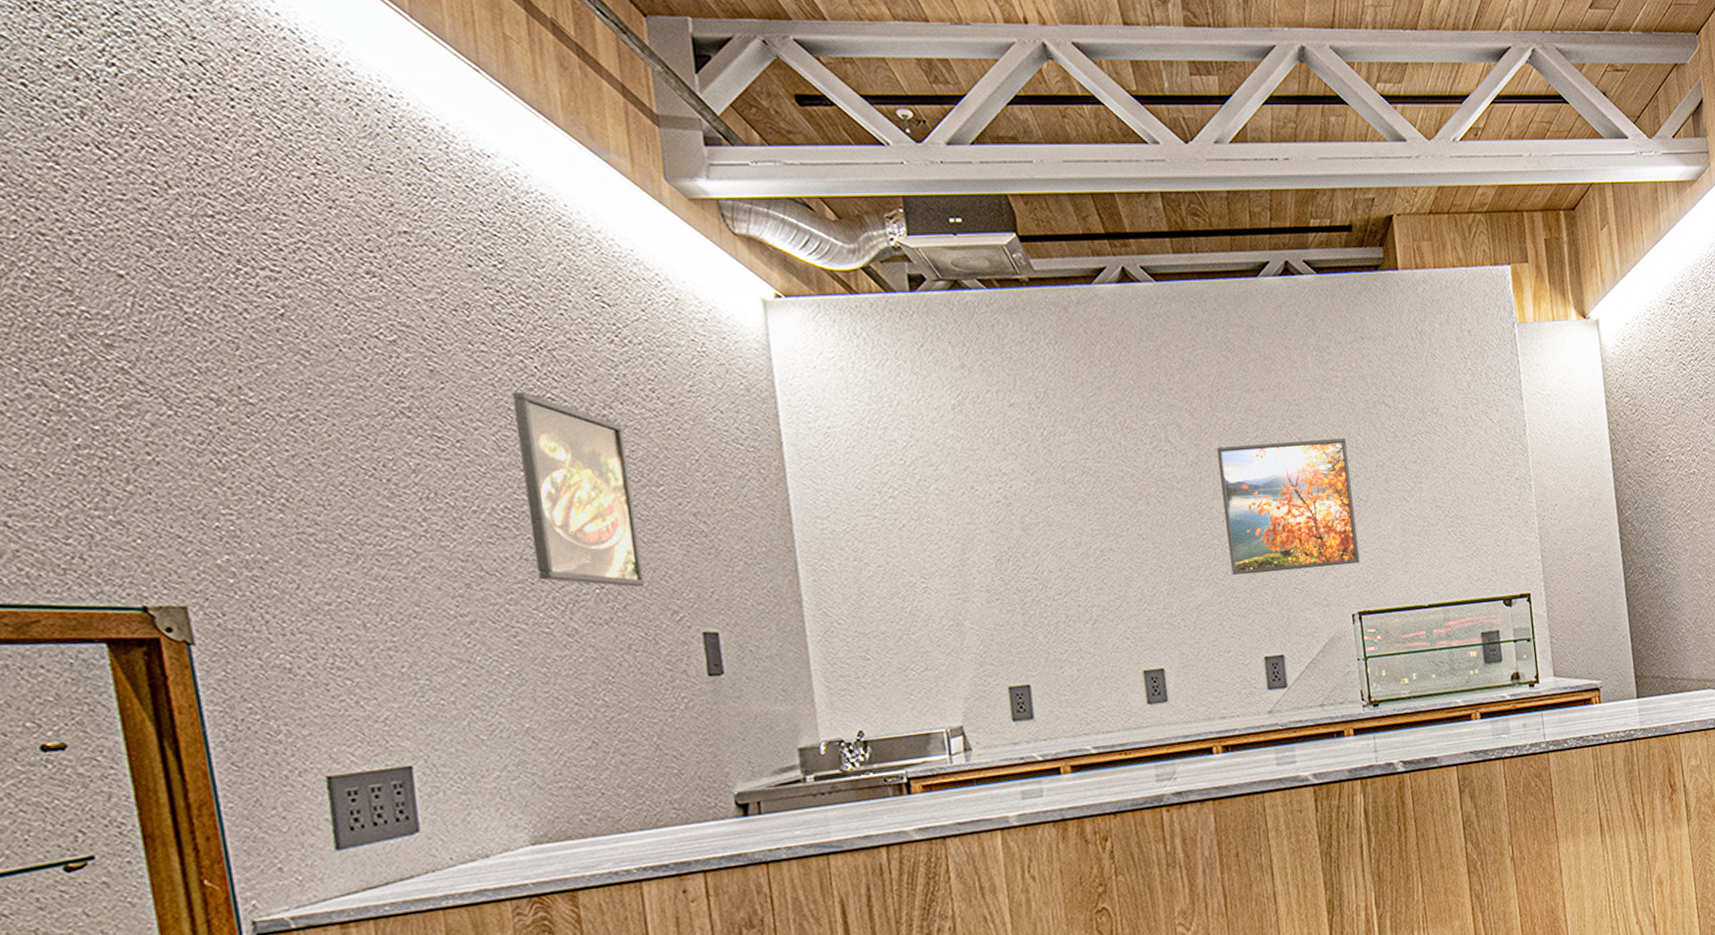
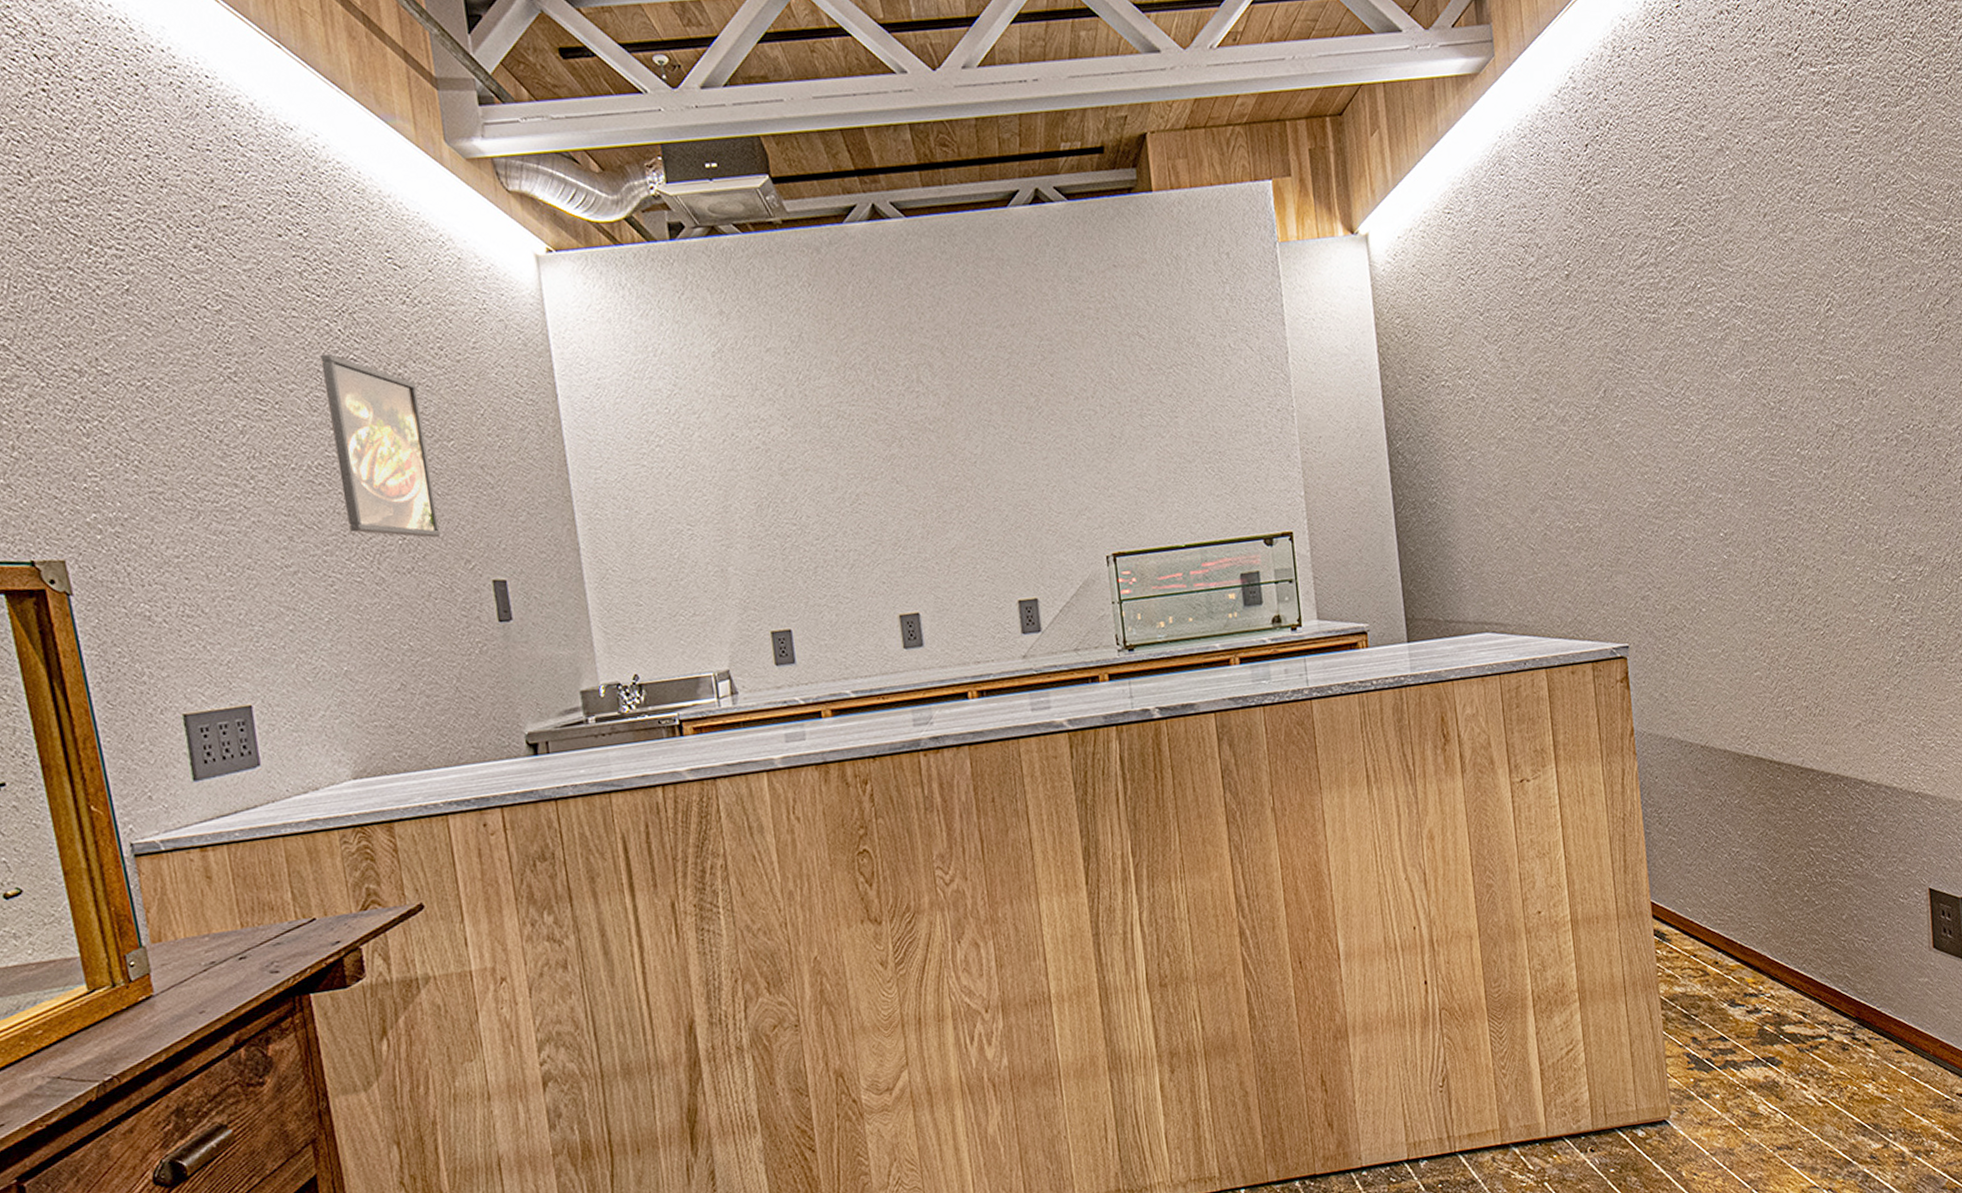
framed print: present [1216,437,1361,576] -> none [968,372,1115,518]

